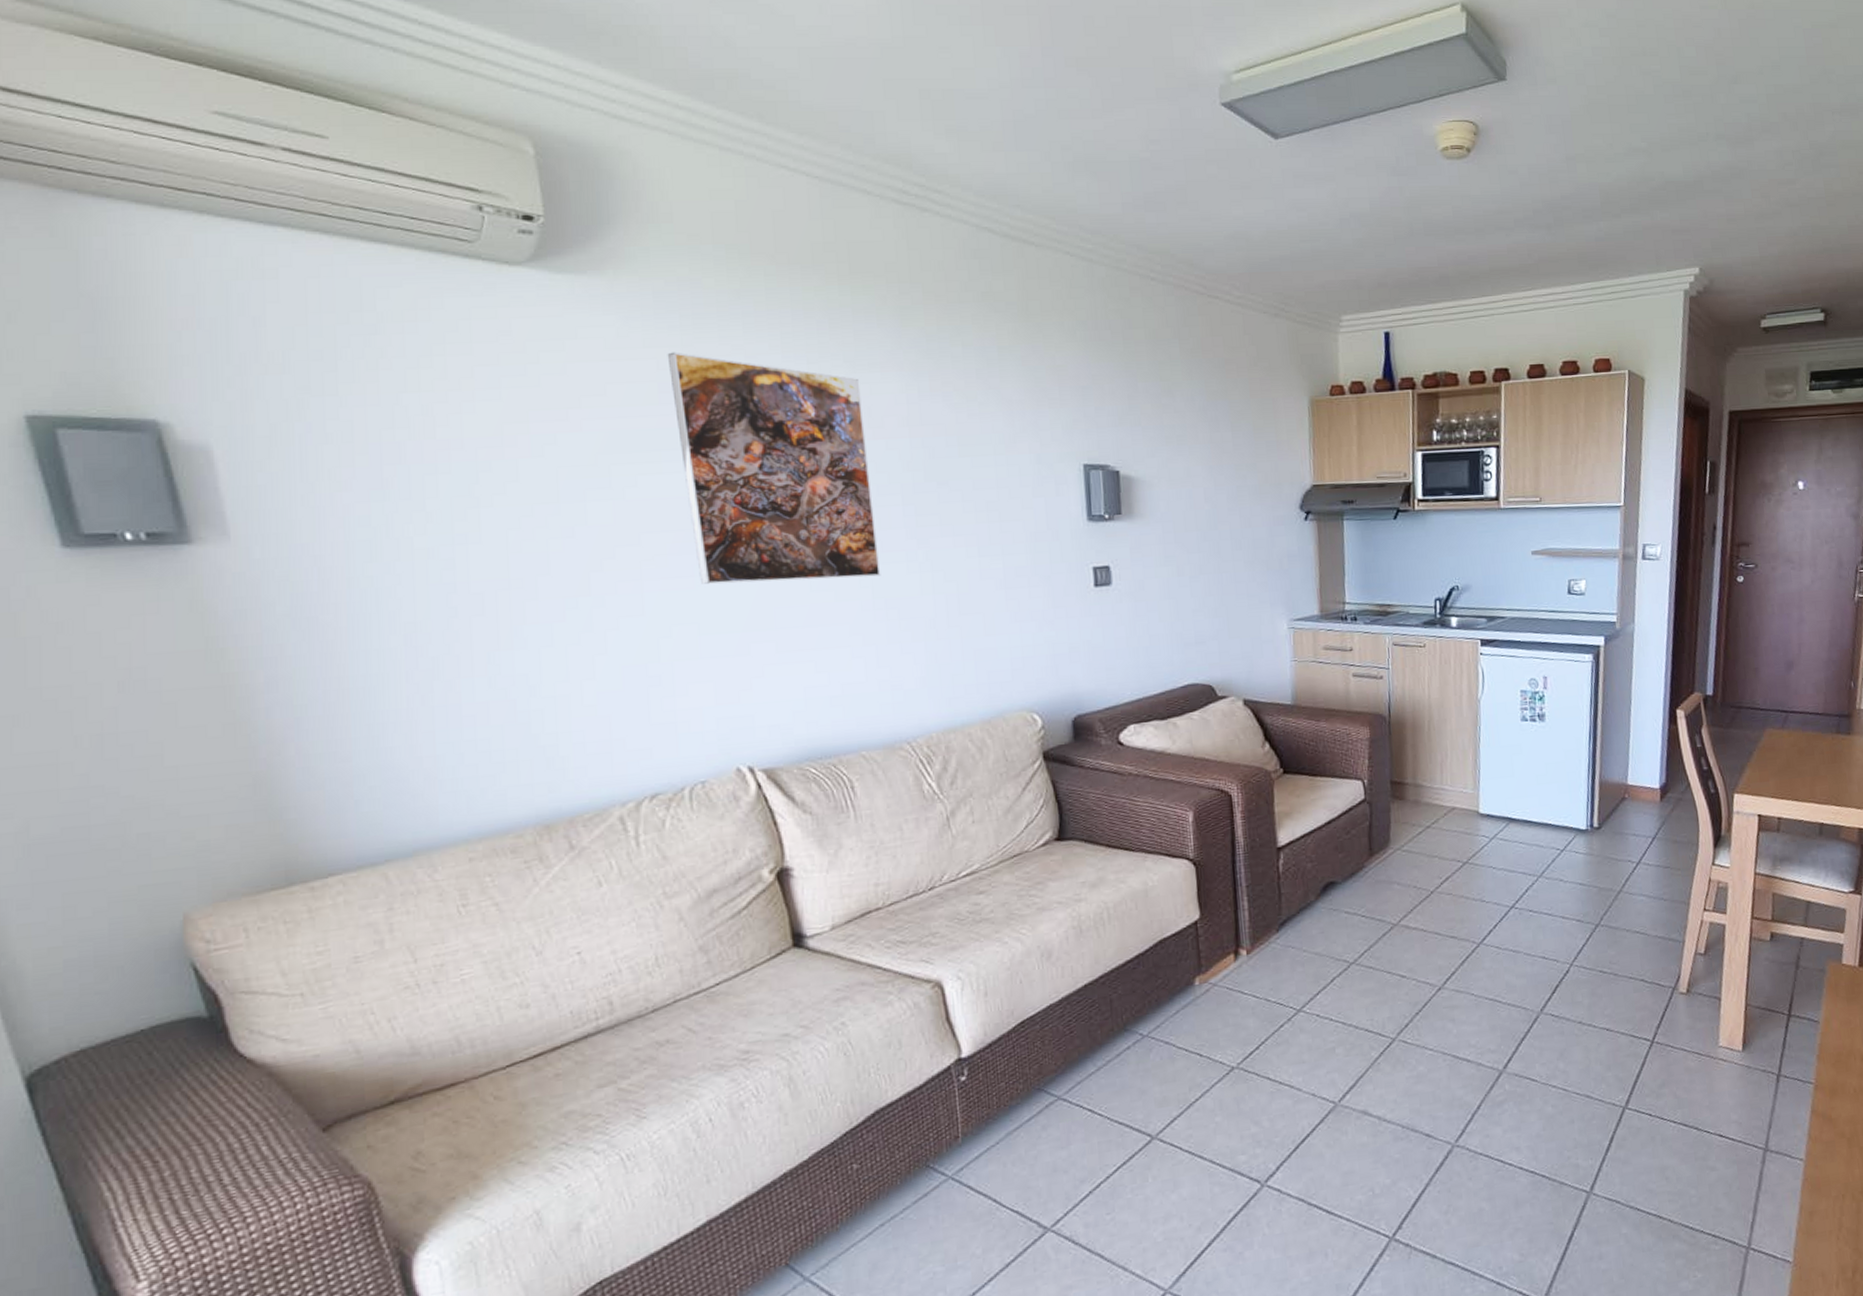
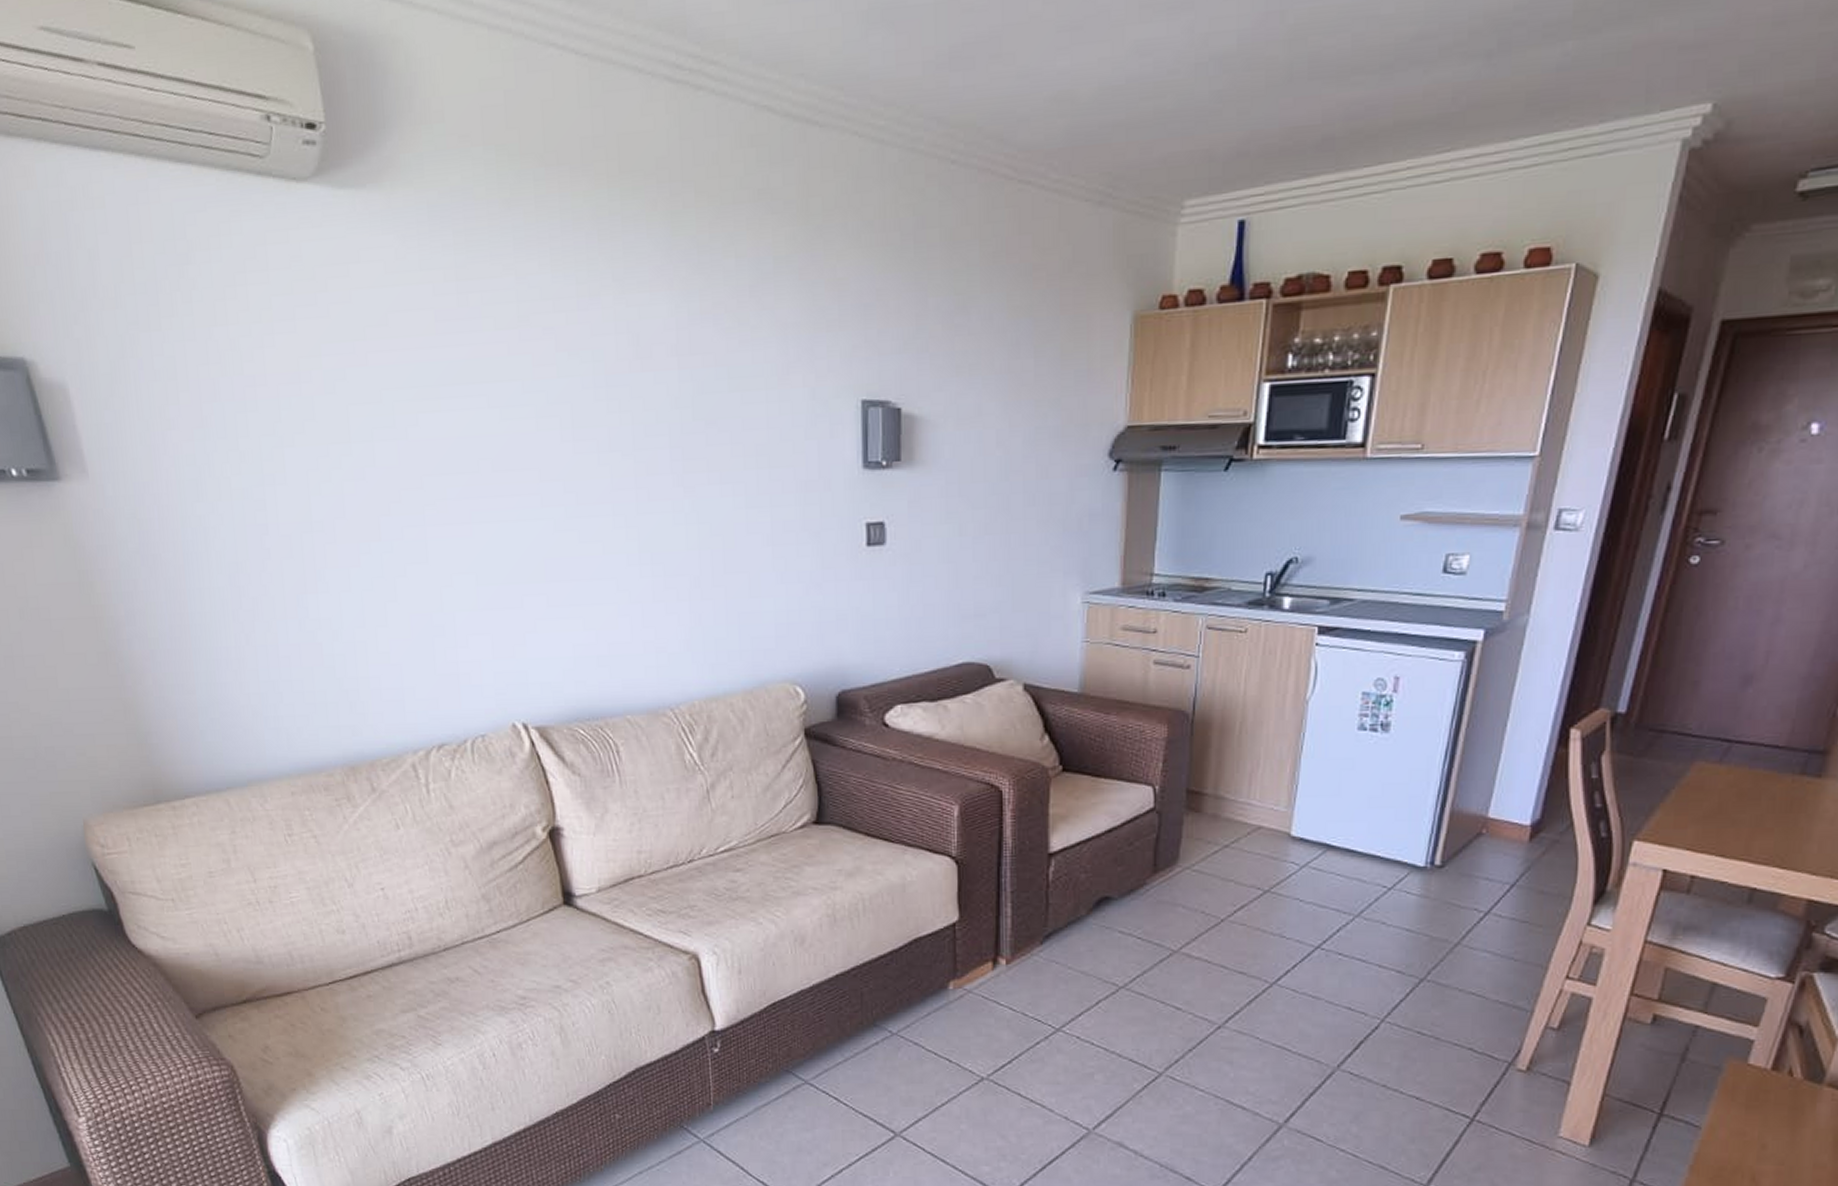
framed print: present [667,352,881,584] -> none [442,274,648,532]

